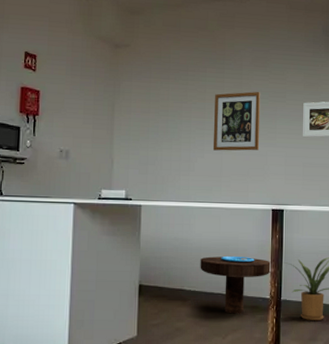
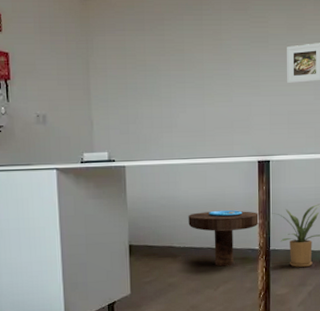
wall art: present [212,91,261,151] -> none [194,37,243,104]

